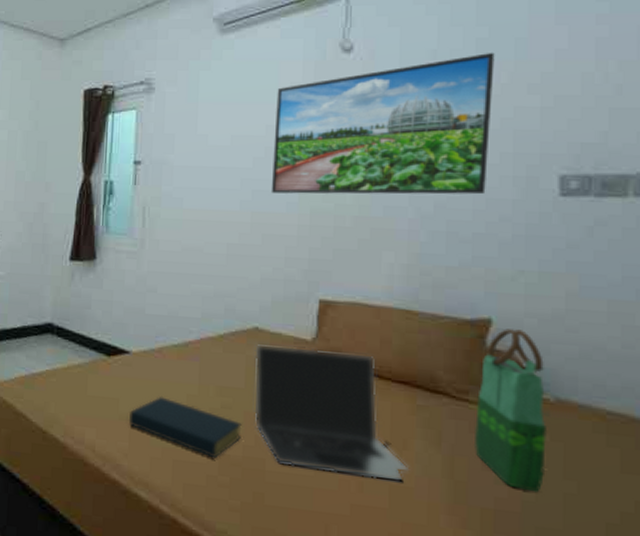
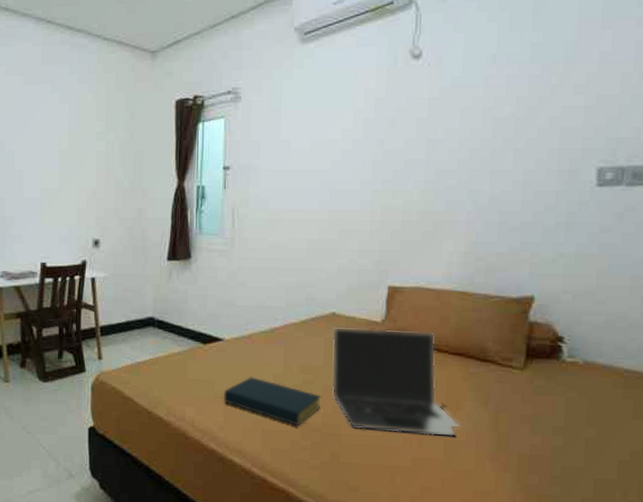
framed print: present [271,52,495,195] -> none [346,55,547,192]
tote bag: present [475,329,548,493] -> none [515,304,576,439]

